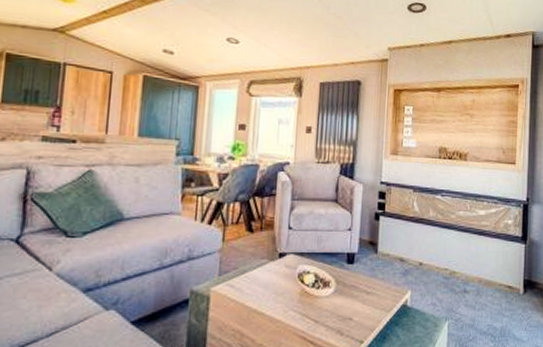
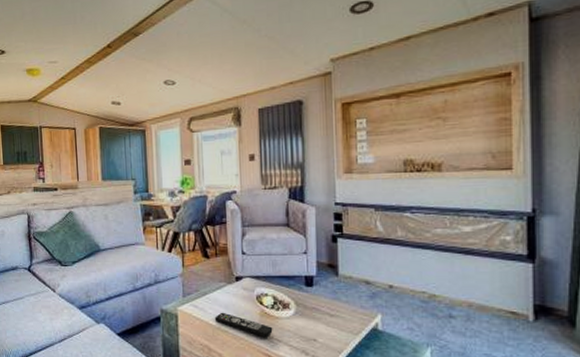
remote control: none [251,292,311,319] -> present [214,312,273,338]

